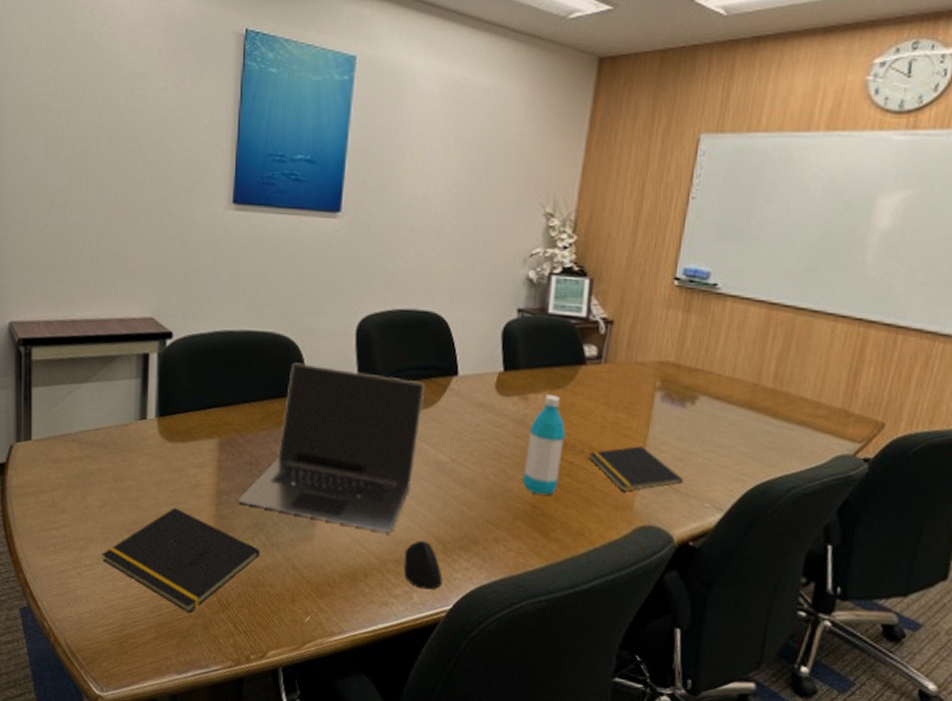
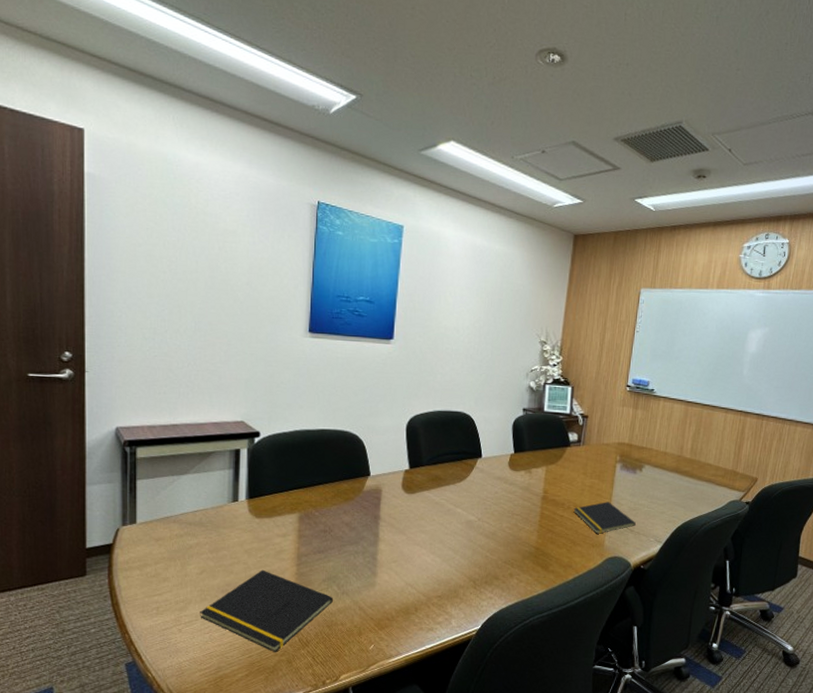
laptop: present [238,362,424,533] -> none [315,452,458,576]
computer mouse: present [404,540,443,590] -> none [445,580,473,616]
water bottle: present [522,394,566,496] -> none [529,469,558,540]

